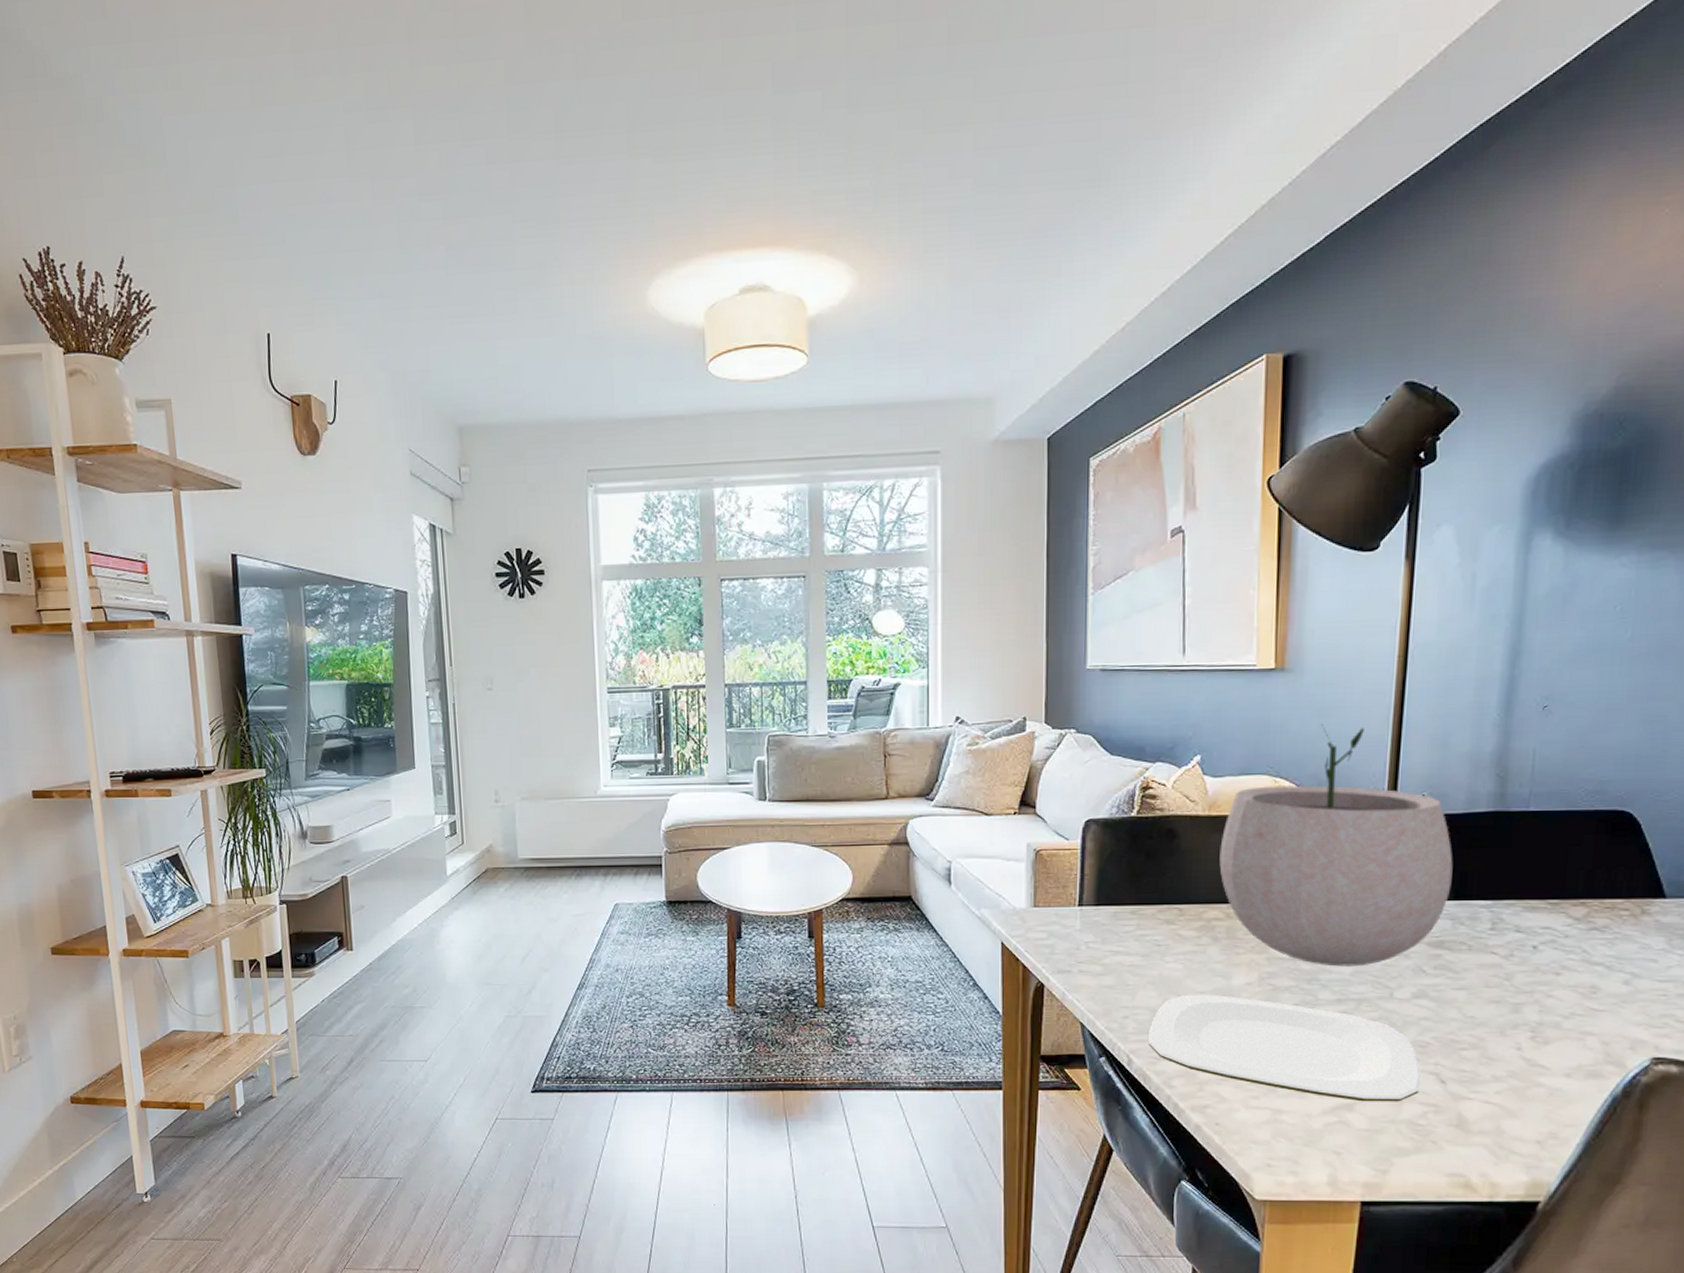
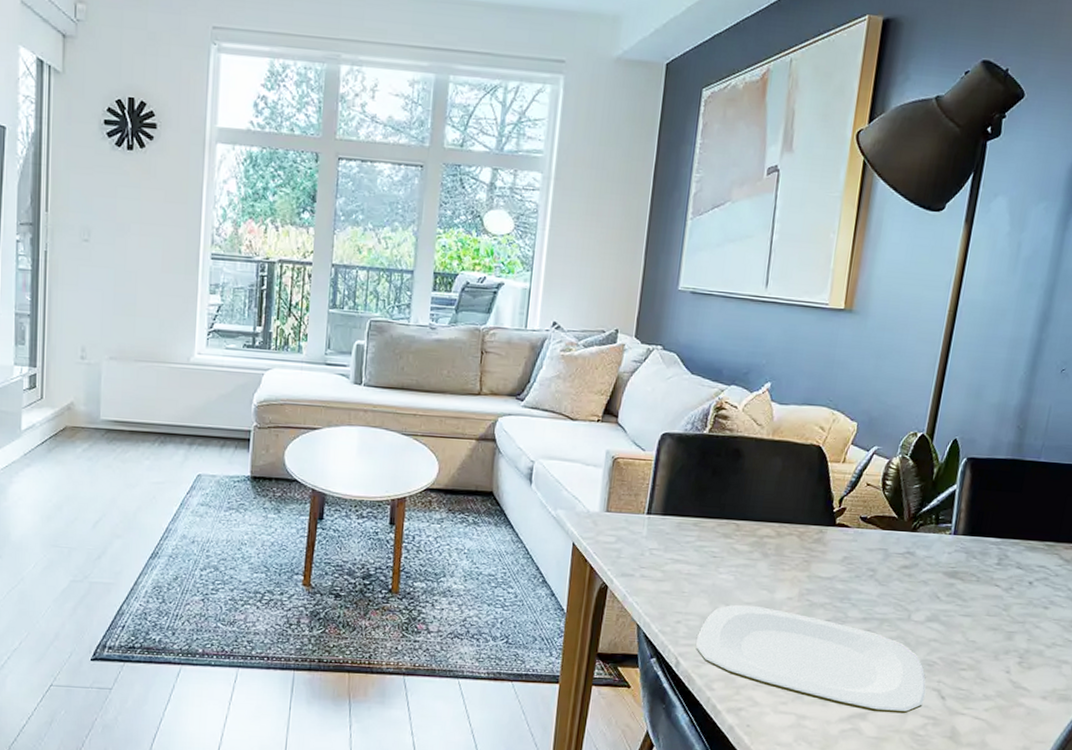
plant pot: present [1219,725,1453,967] -> none [776,365,974,590]

